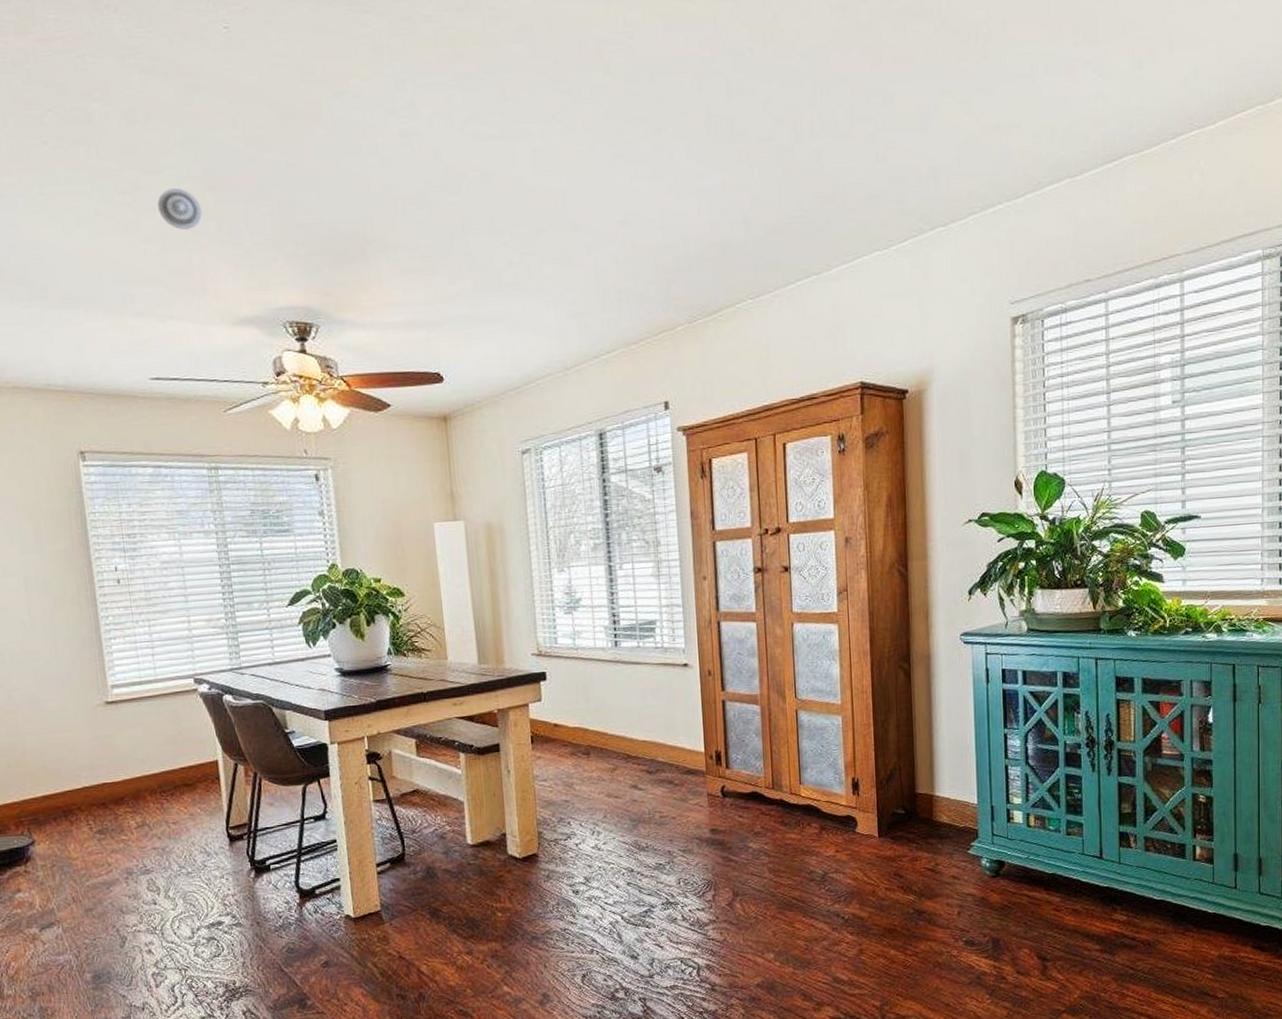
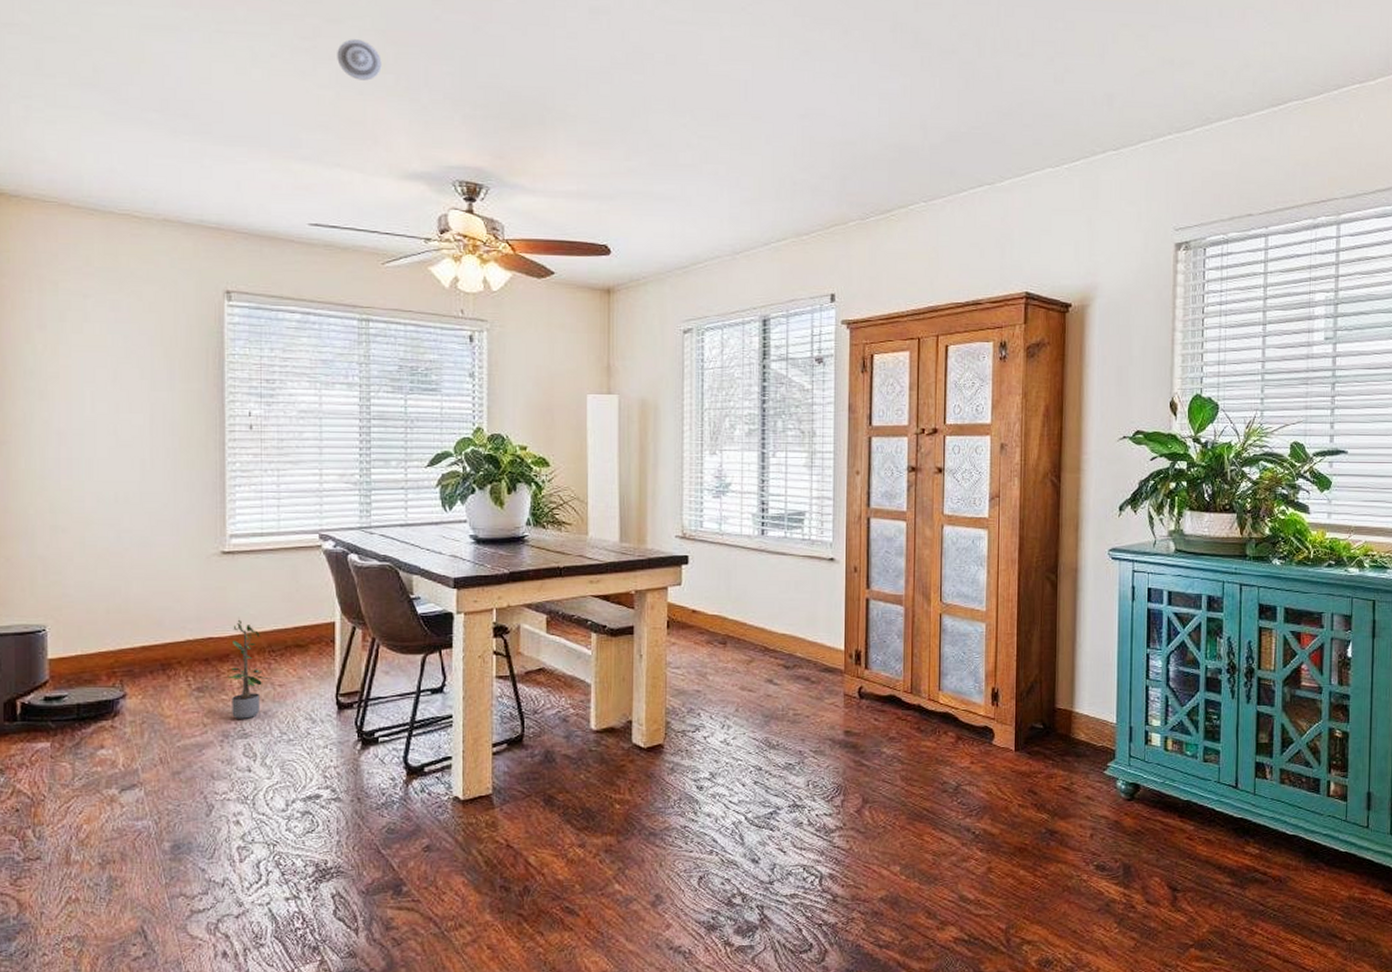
potted plant: none [124,763,166,857] -> present [227,618,272,719]

